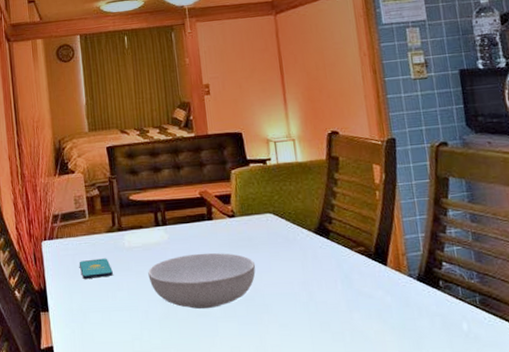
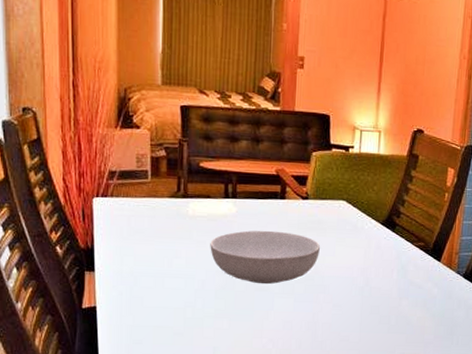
smartphone: present [79,258,113,279] -> none [134,223,172,243]

